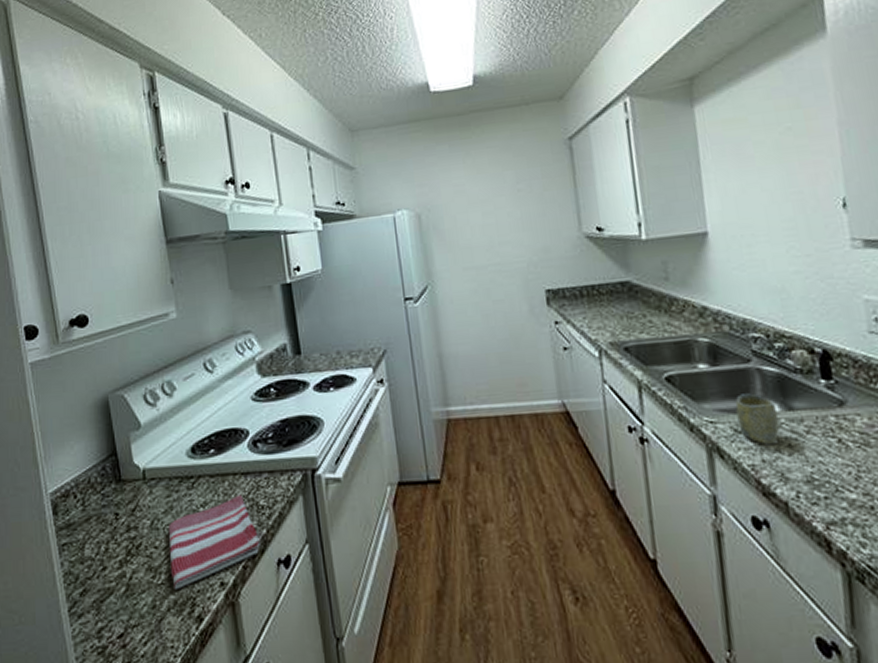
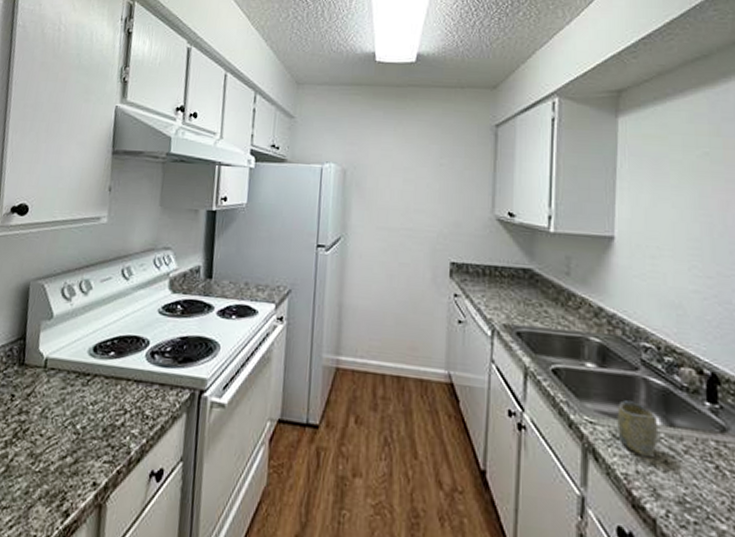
dish towel: present [167,494,260,589] -> none [49,400,138,481]

